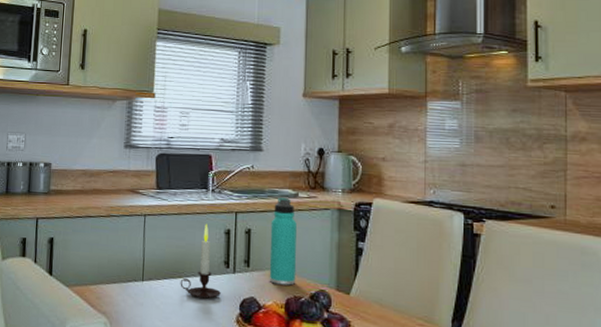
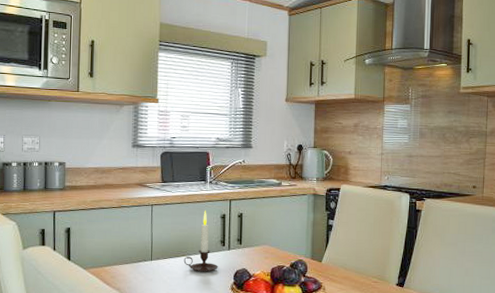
thermos bottle: present [269,197,297,286] -> none [257,186,280,258]

